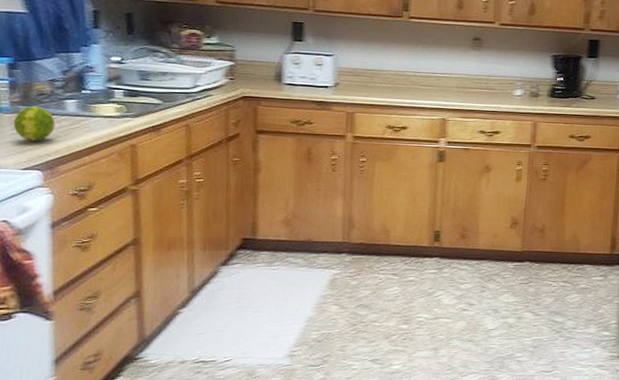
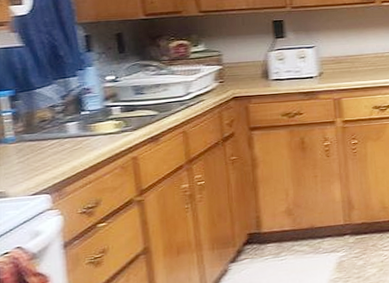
fruit: present [13,105,56,141] -> none [19,132,59,167]

